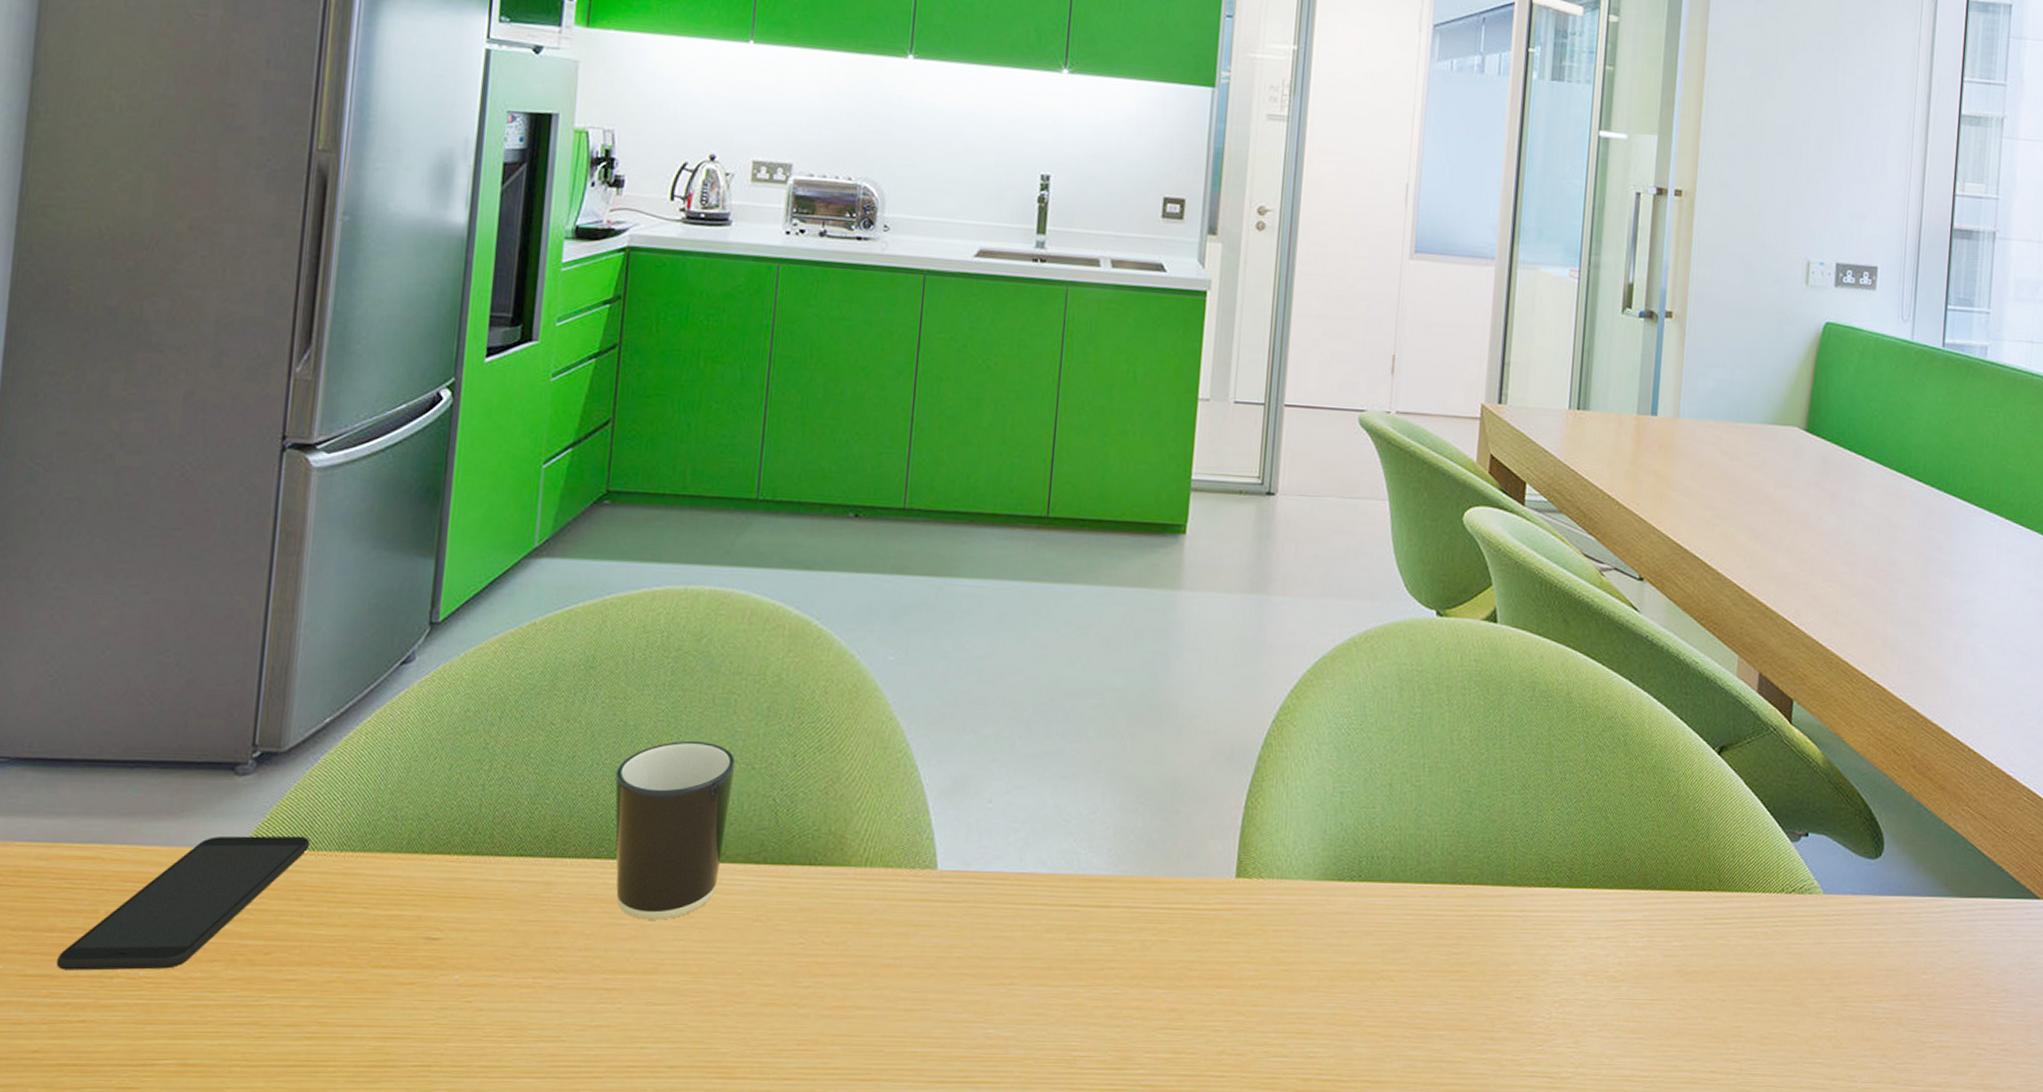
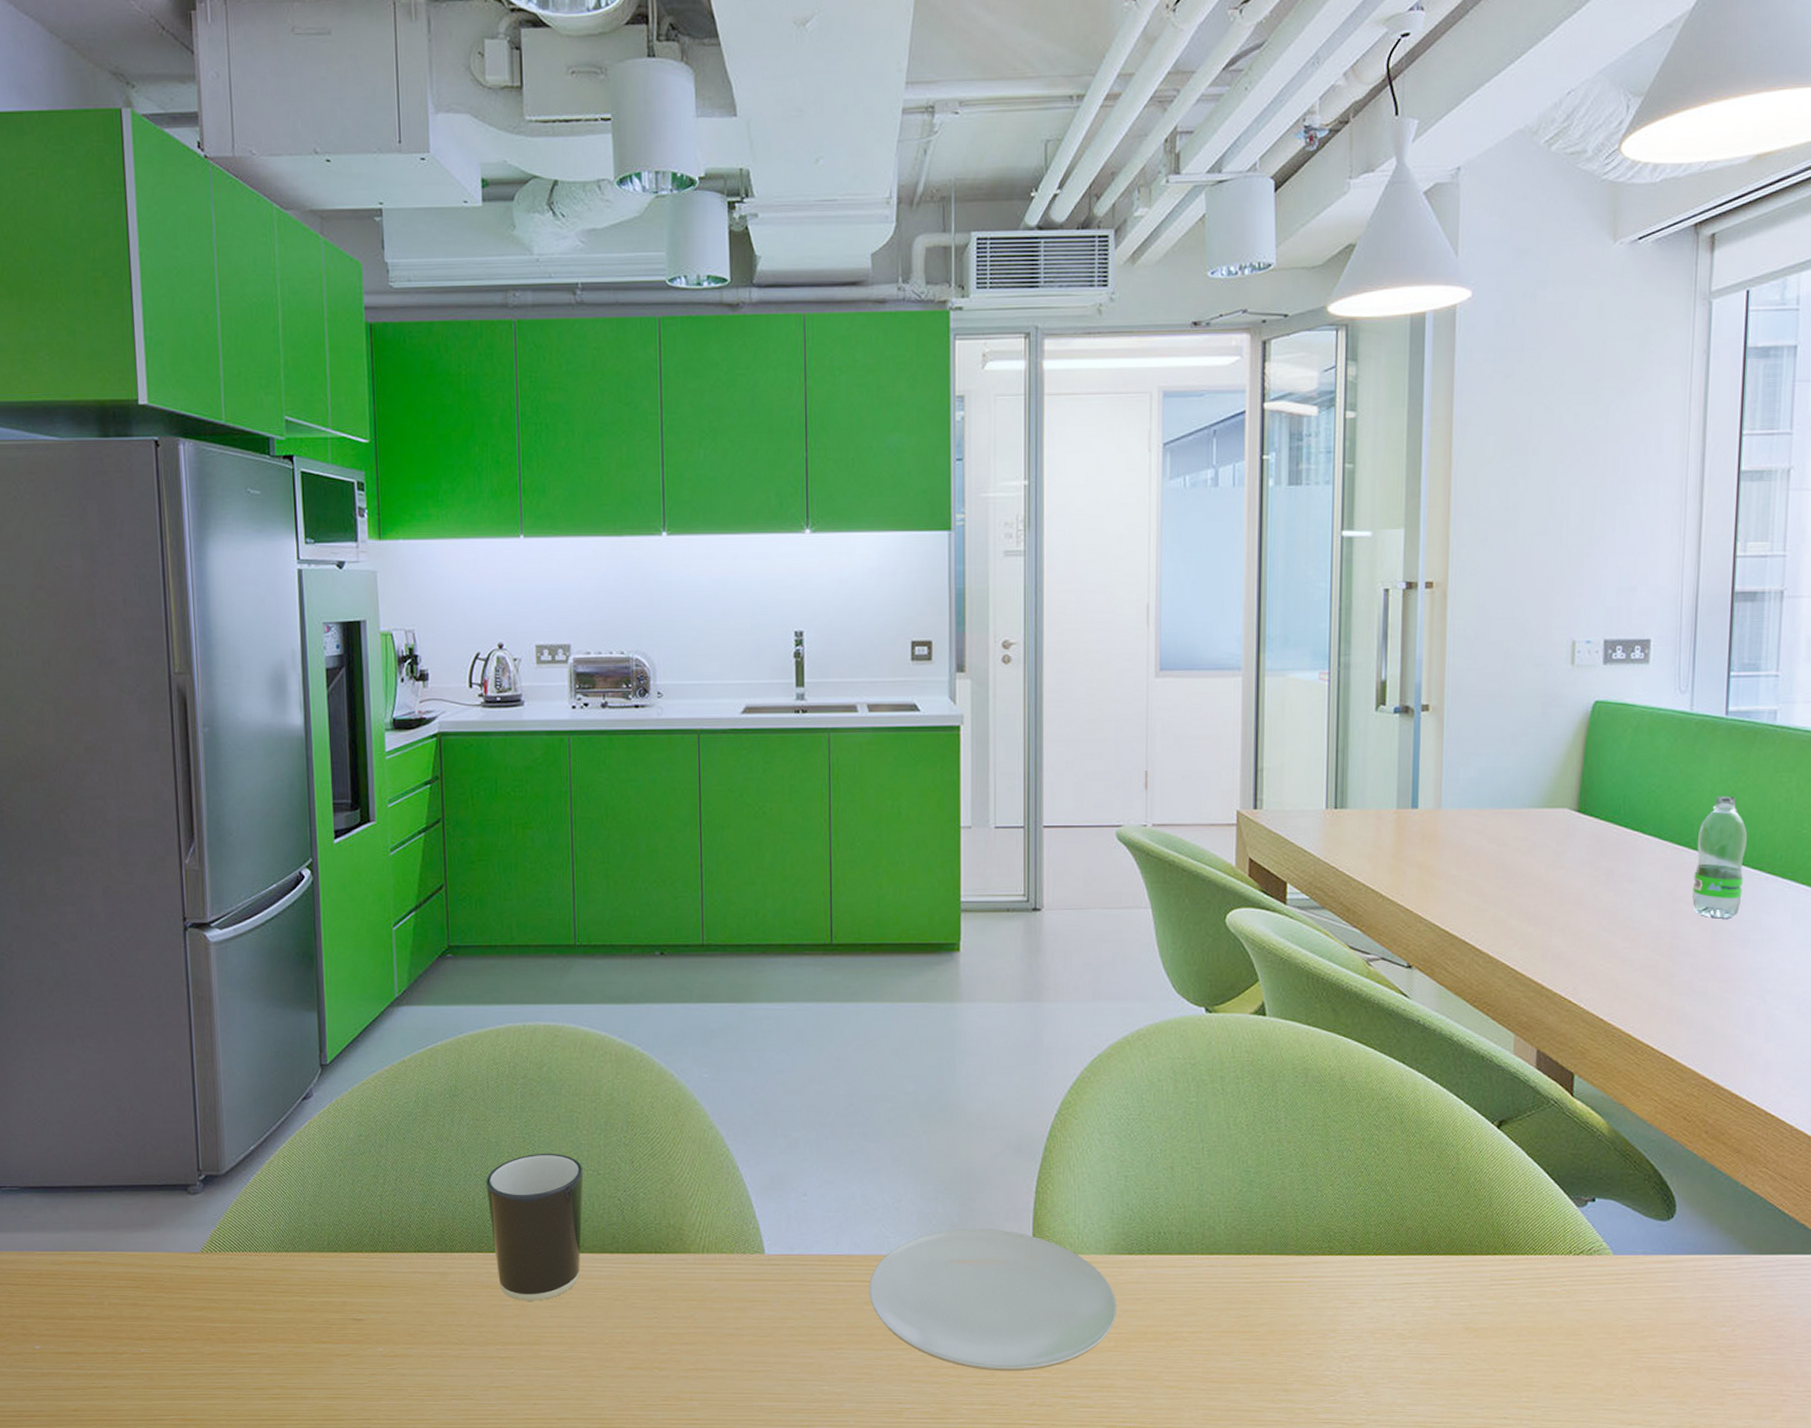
mobile phone: present [56,835,311,971] -> none [79,1241,253,1349]
plate: none [1051,846,1322,1014] -> present [868,1228,1117,1372]
bottle: none [1908,425,1959,549] -> present [1692,796,1747,919]

